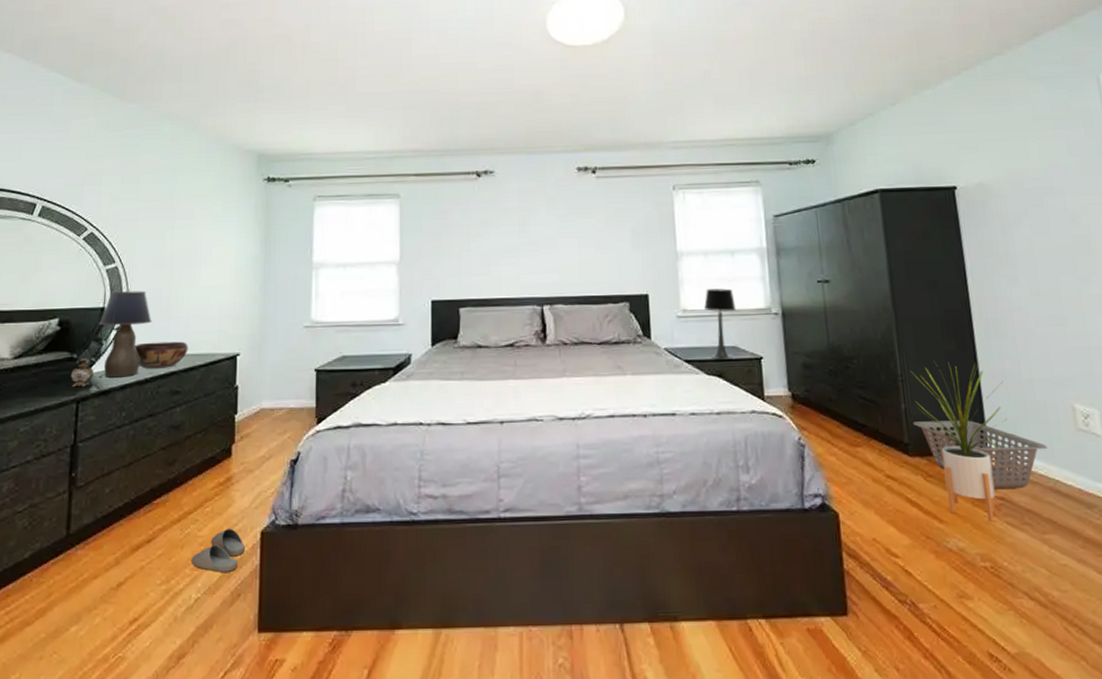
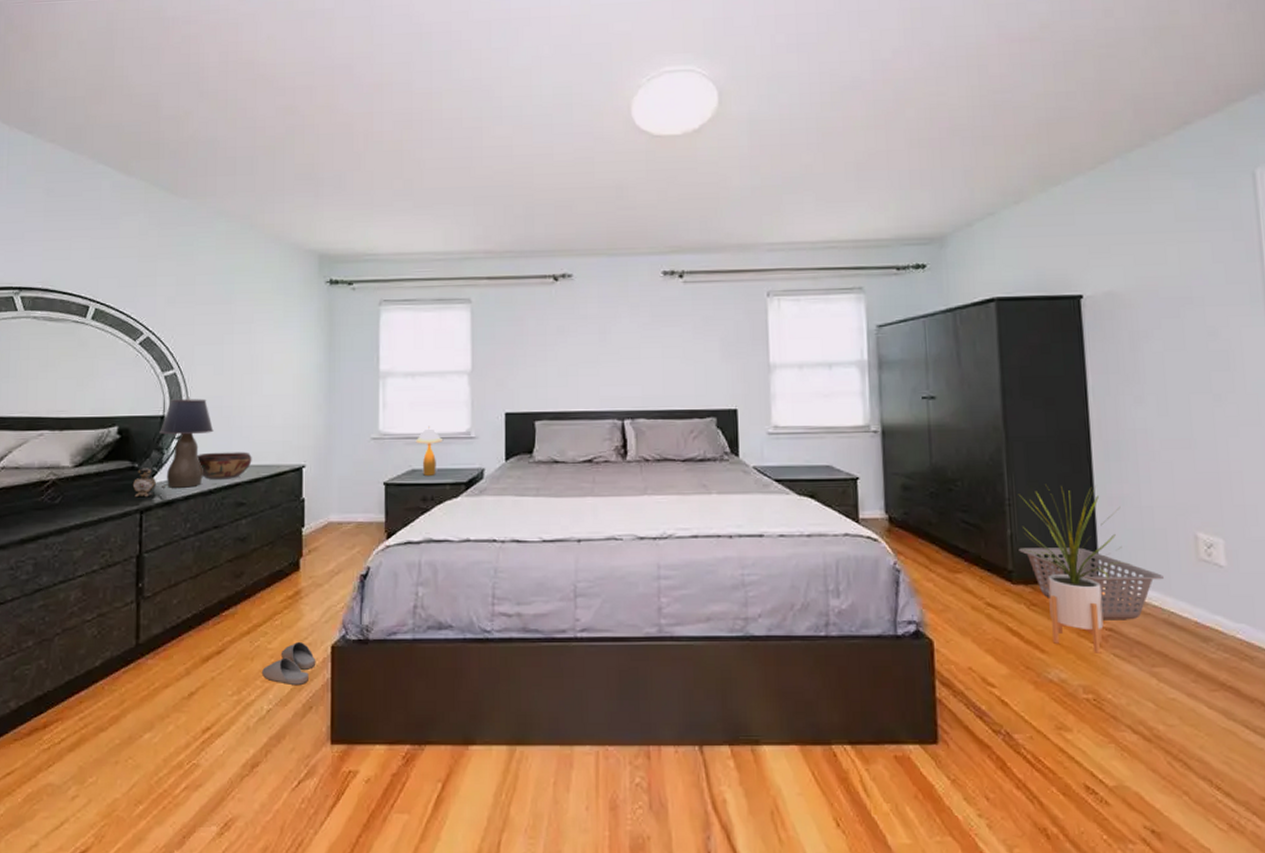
table lamp: none [346,314,373,362] -> present [415,426,444,476]
table lamp: present [704,288,736,360] -> none [797,404,832,480]

